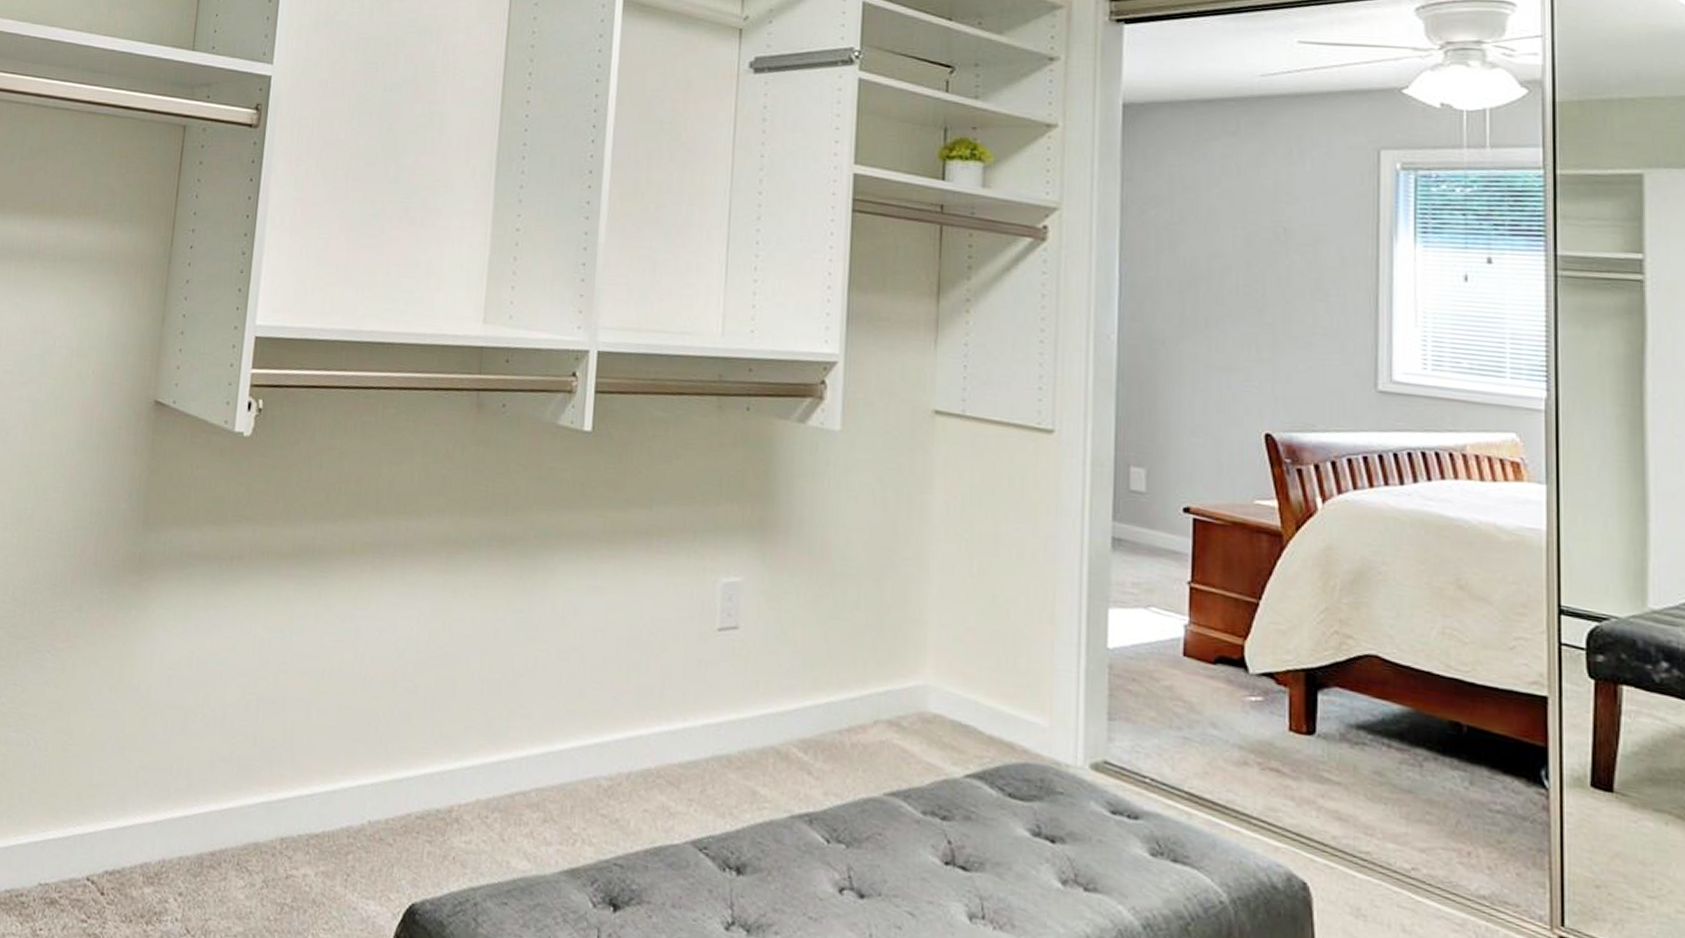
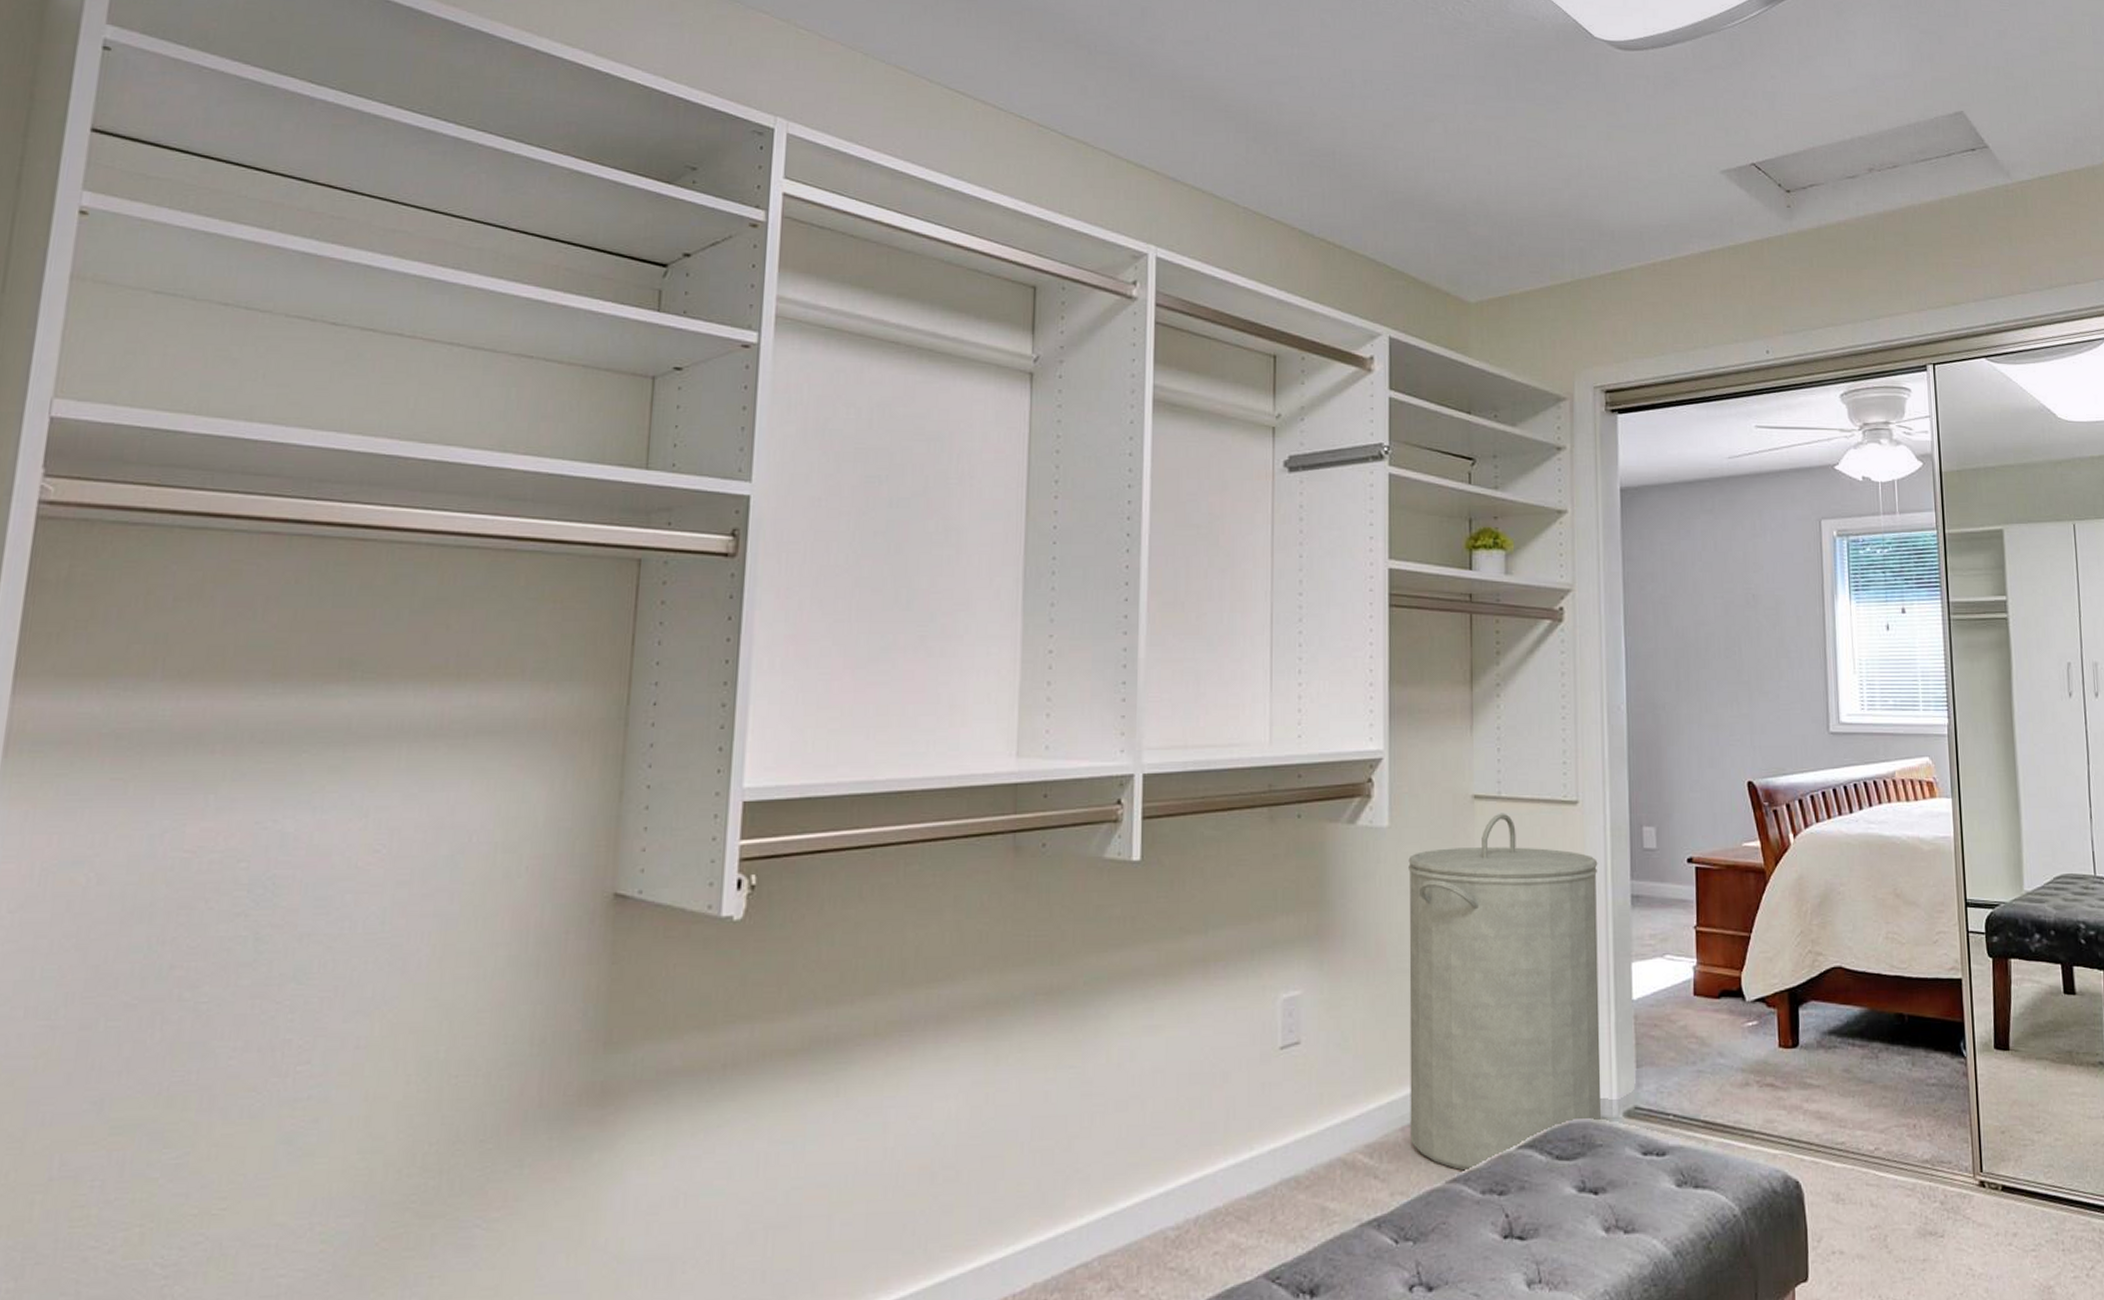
laundry hamper: none [848,431,1074,790] -> present [1408,813,1602,1172]

